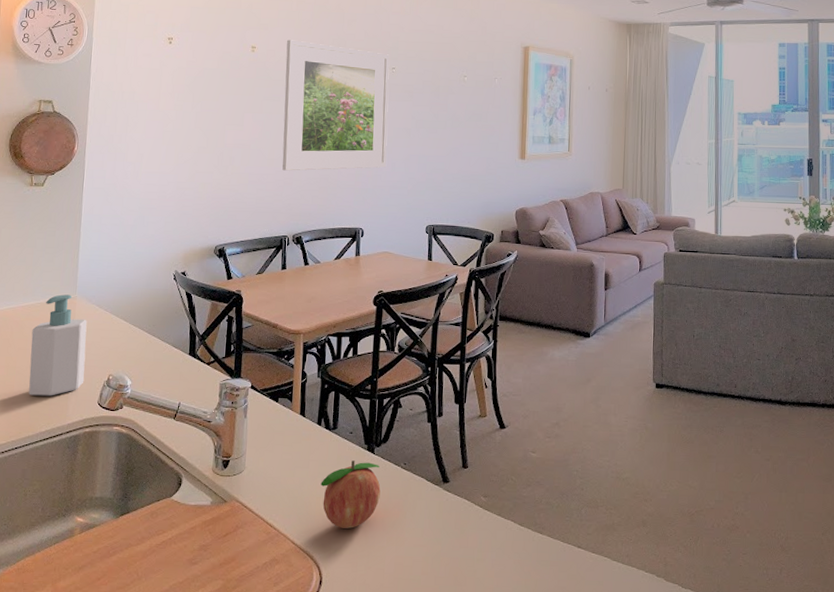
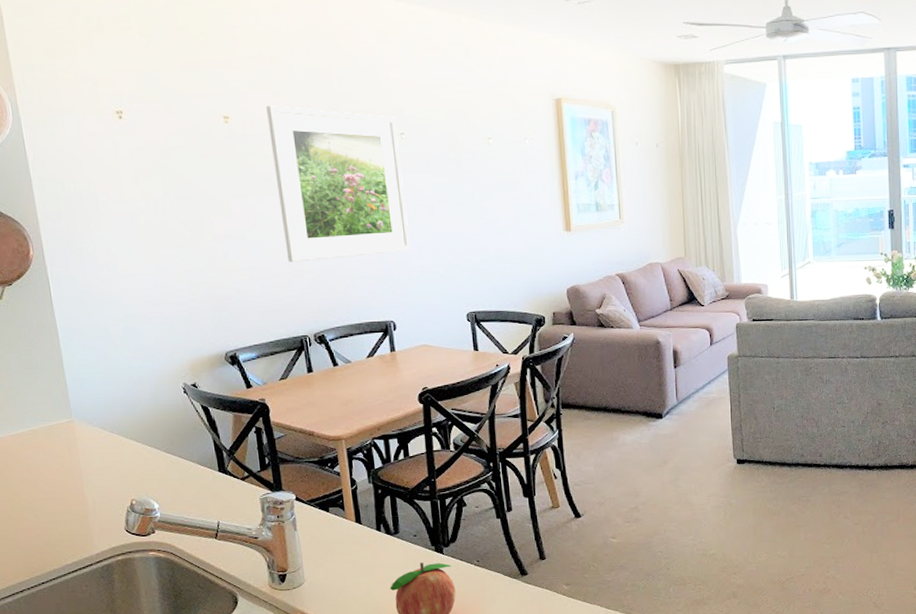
soap bottle: present [28,294,87,396] -> none [29,418,105,529]

